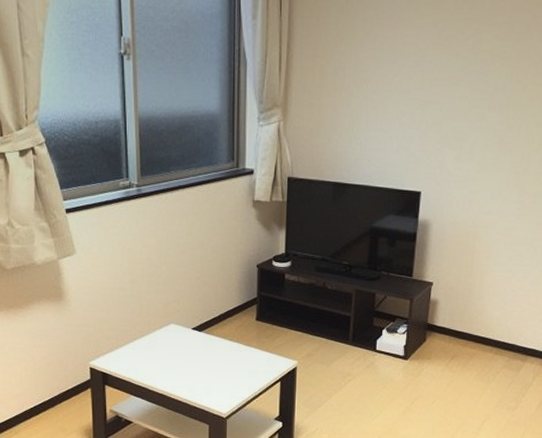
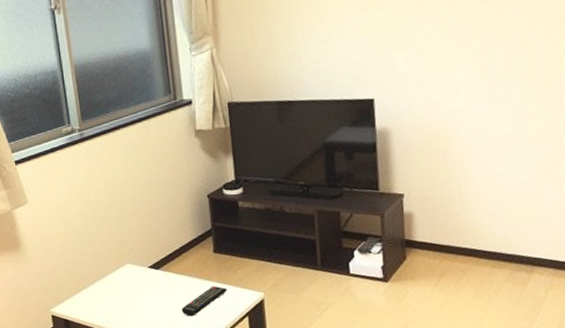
remote control: none [219,351,265,378] -> present [181,285,228,317]

